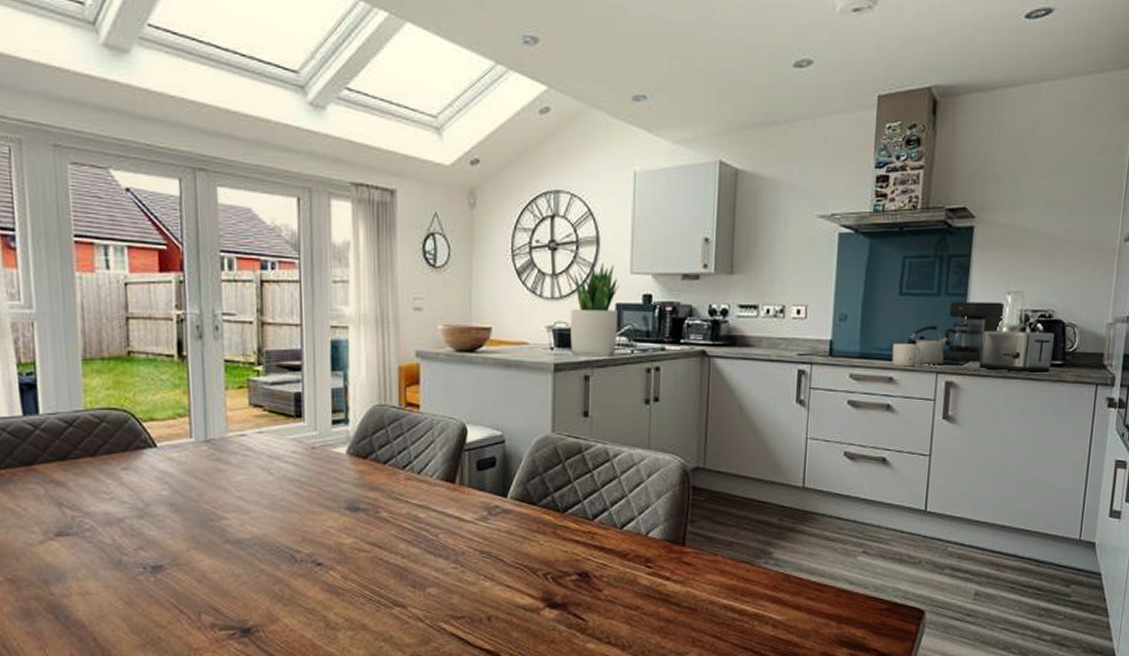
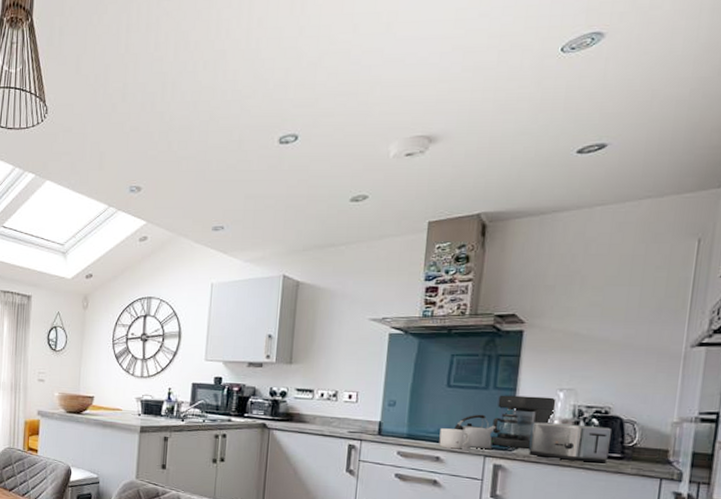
planter: present [570,264,620,357] -> none [154,352,196,424]

